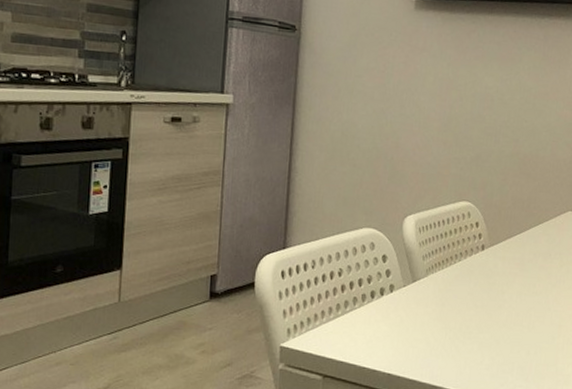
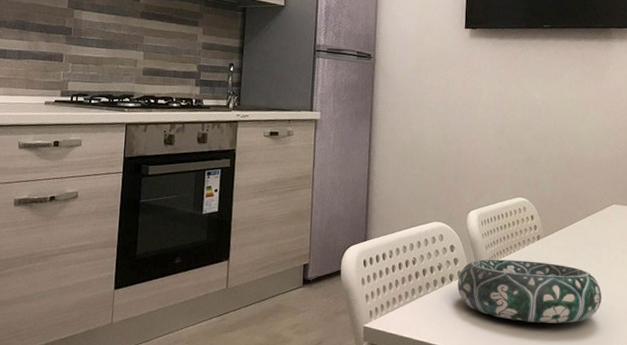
decorative bowl: none [389,271,550,343] -> present [458,259,602,324]

